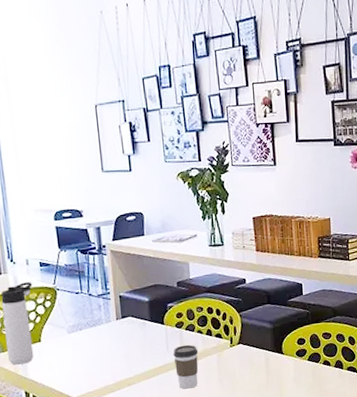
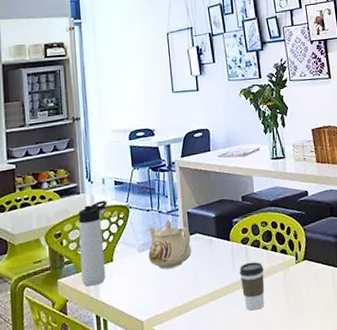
teapot: none [77,303,124,350] -> present [148,220,192,269]

